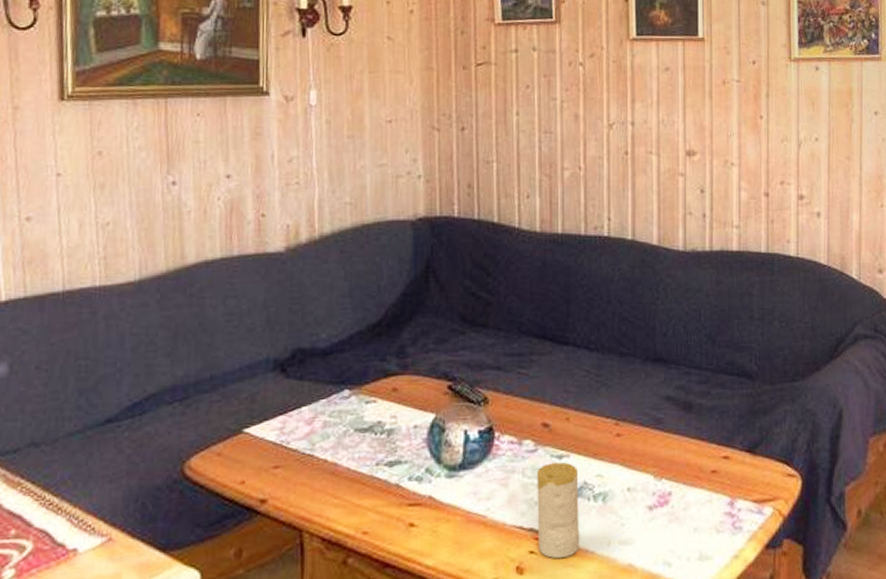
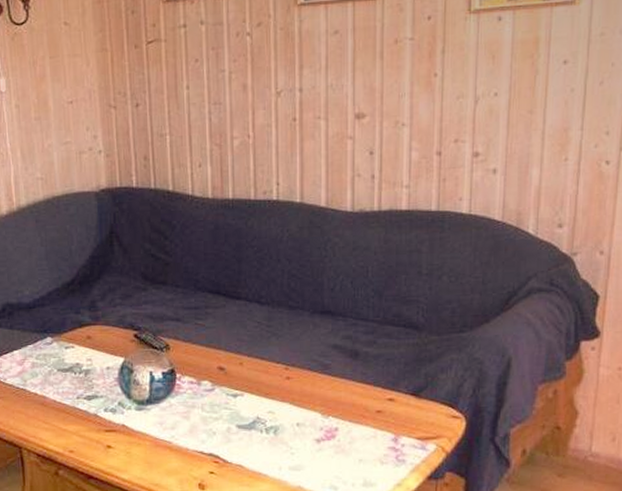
candle: present [537,462,580,559] -> none [215,399,254,479]

